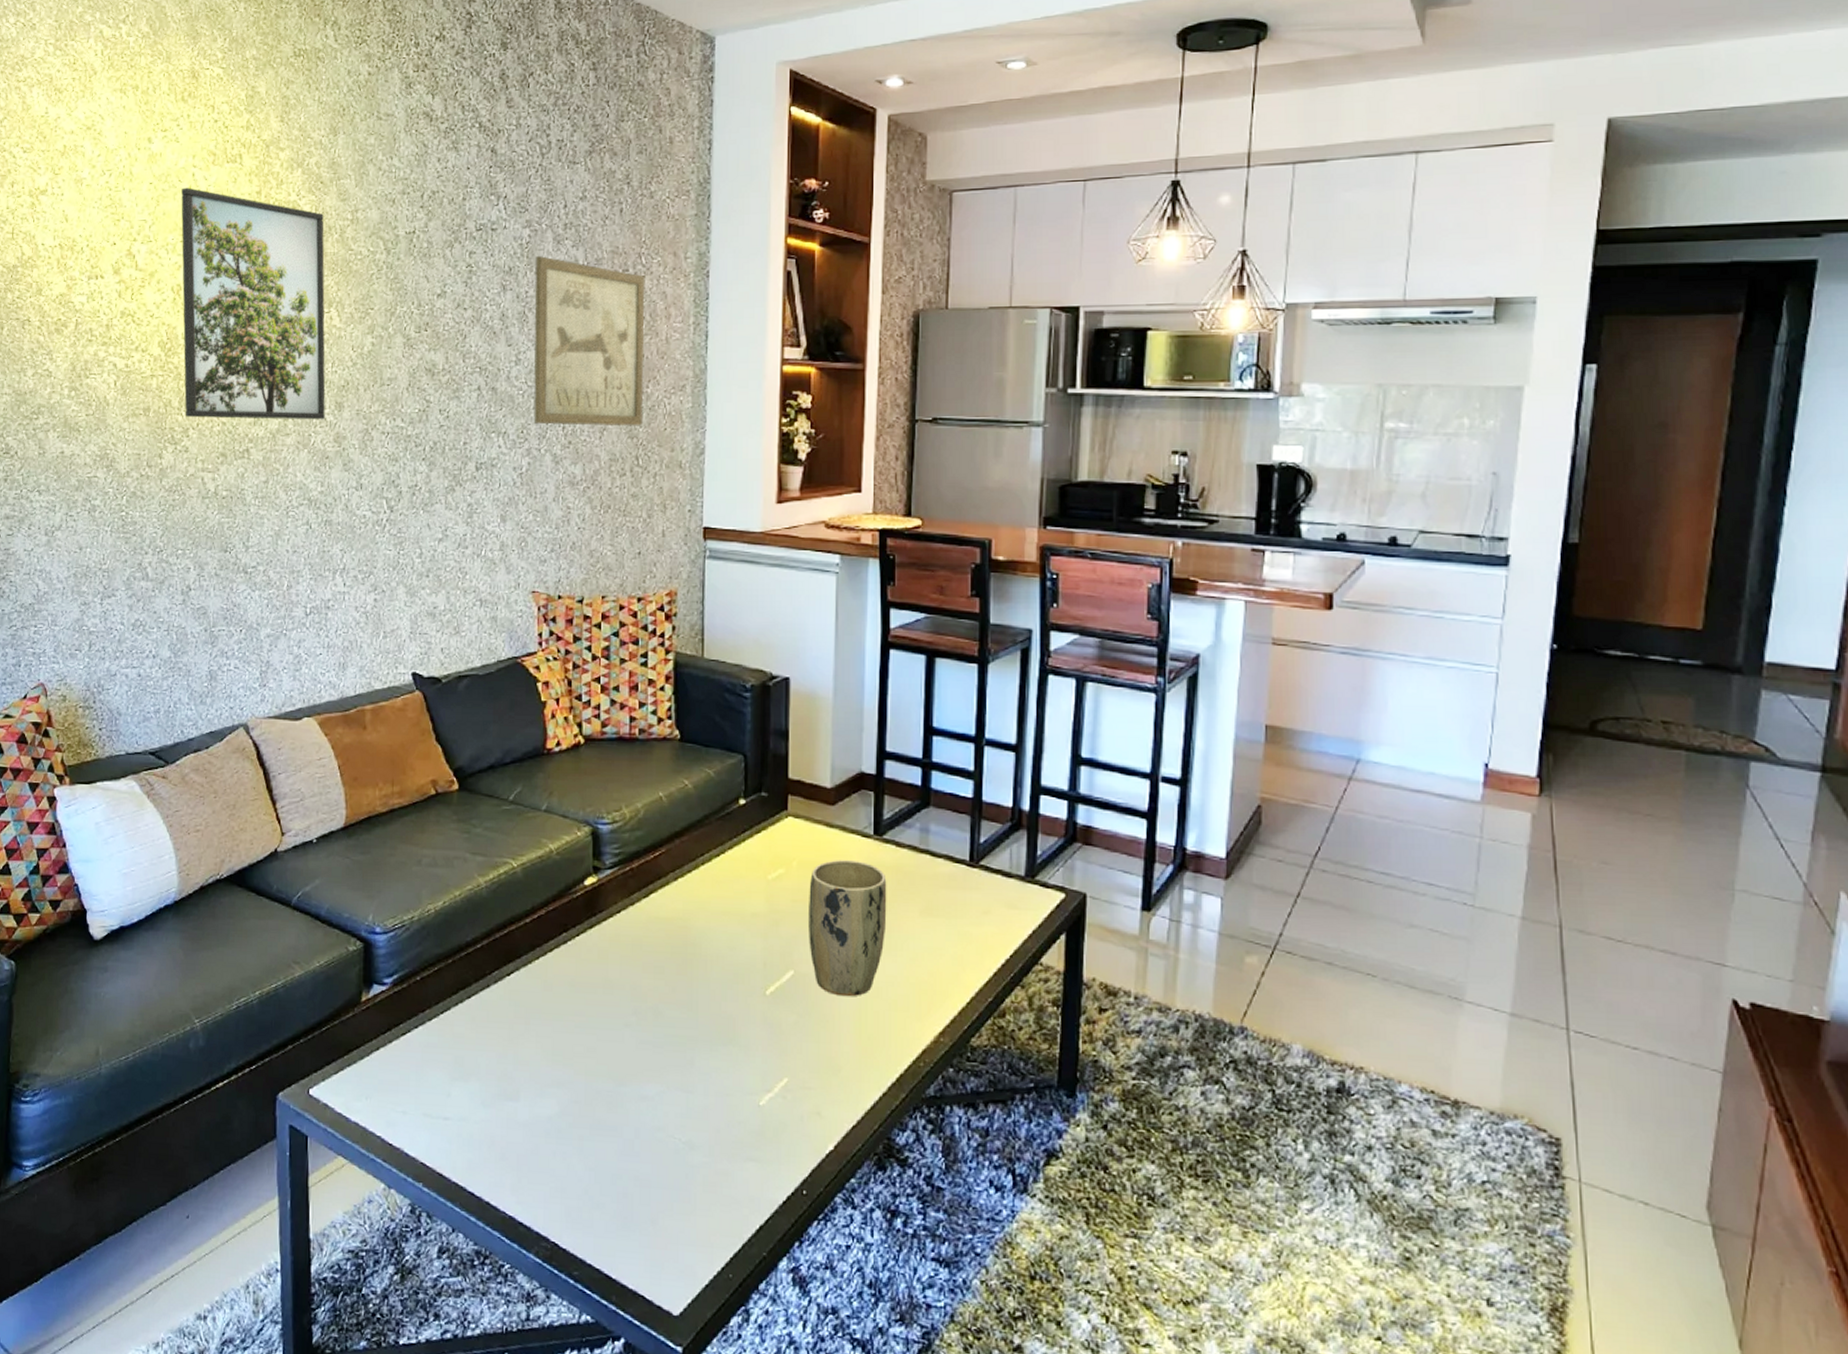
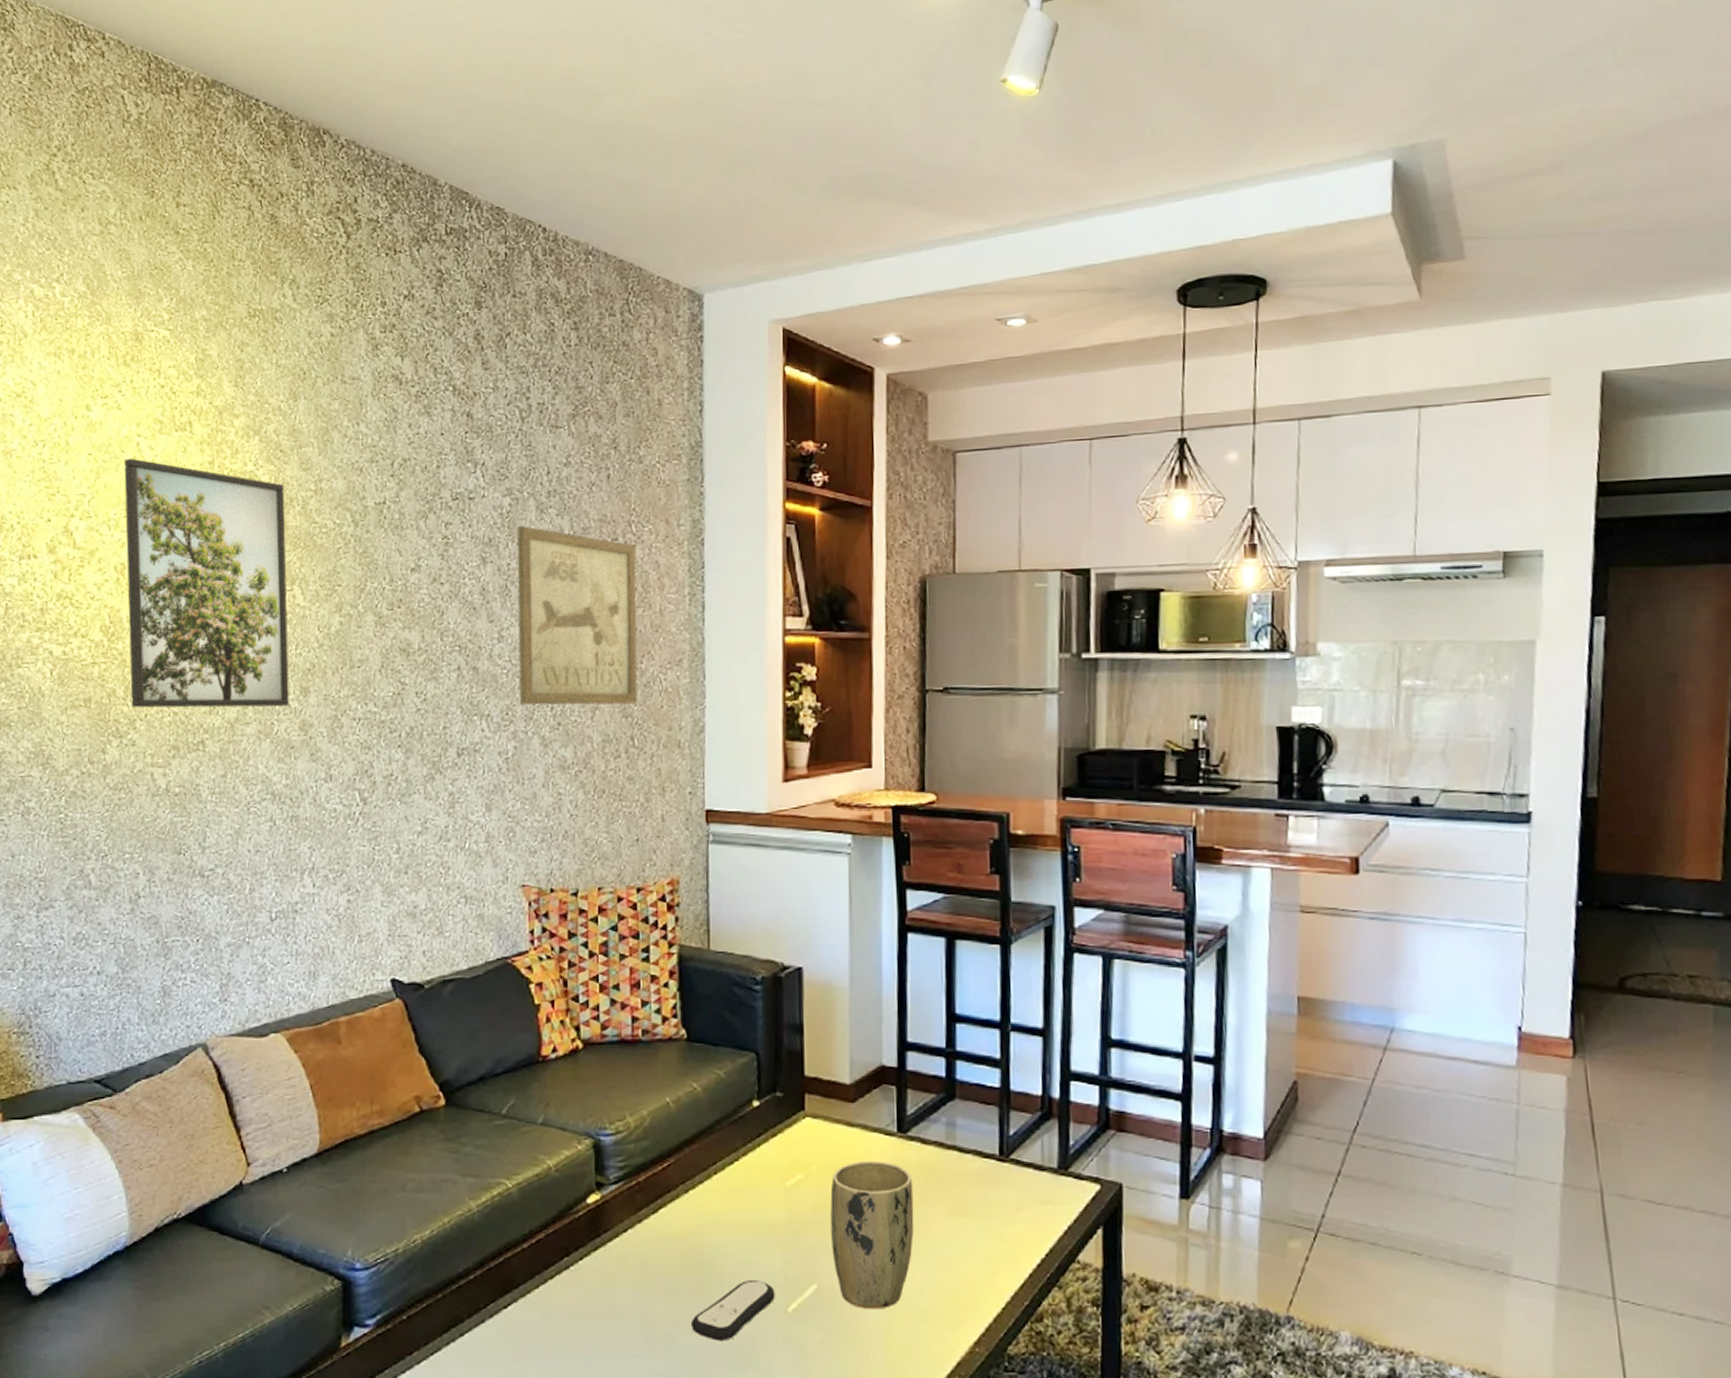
remote control: none [676,963,755,1017] -> present [690,1280,775,1341]

